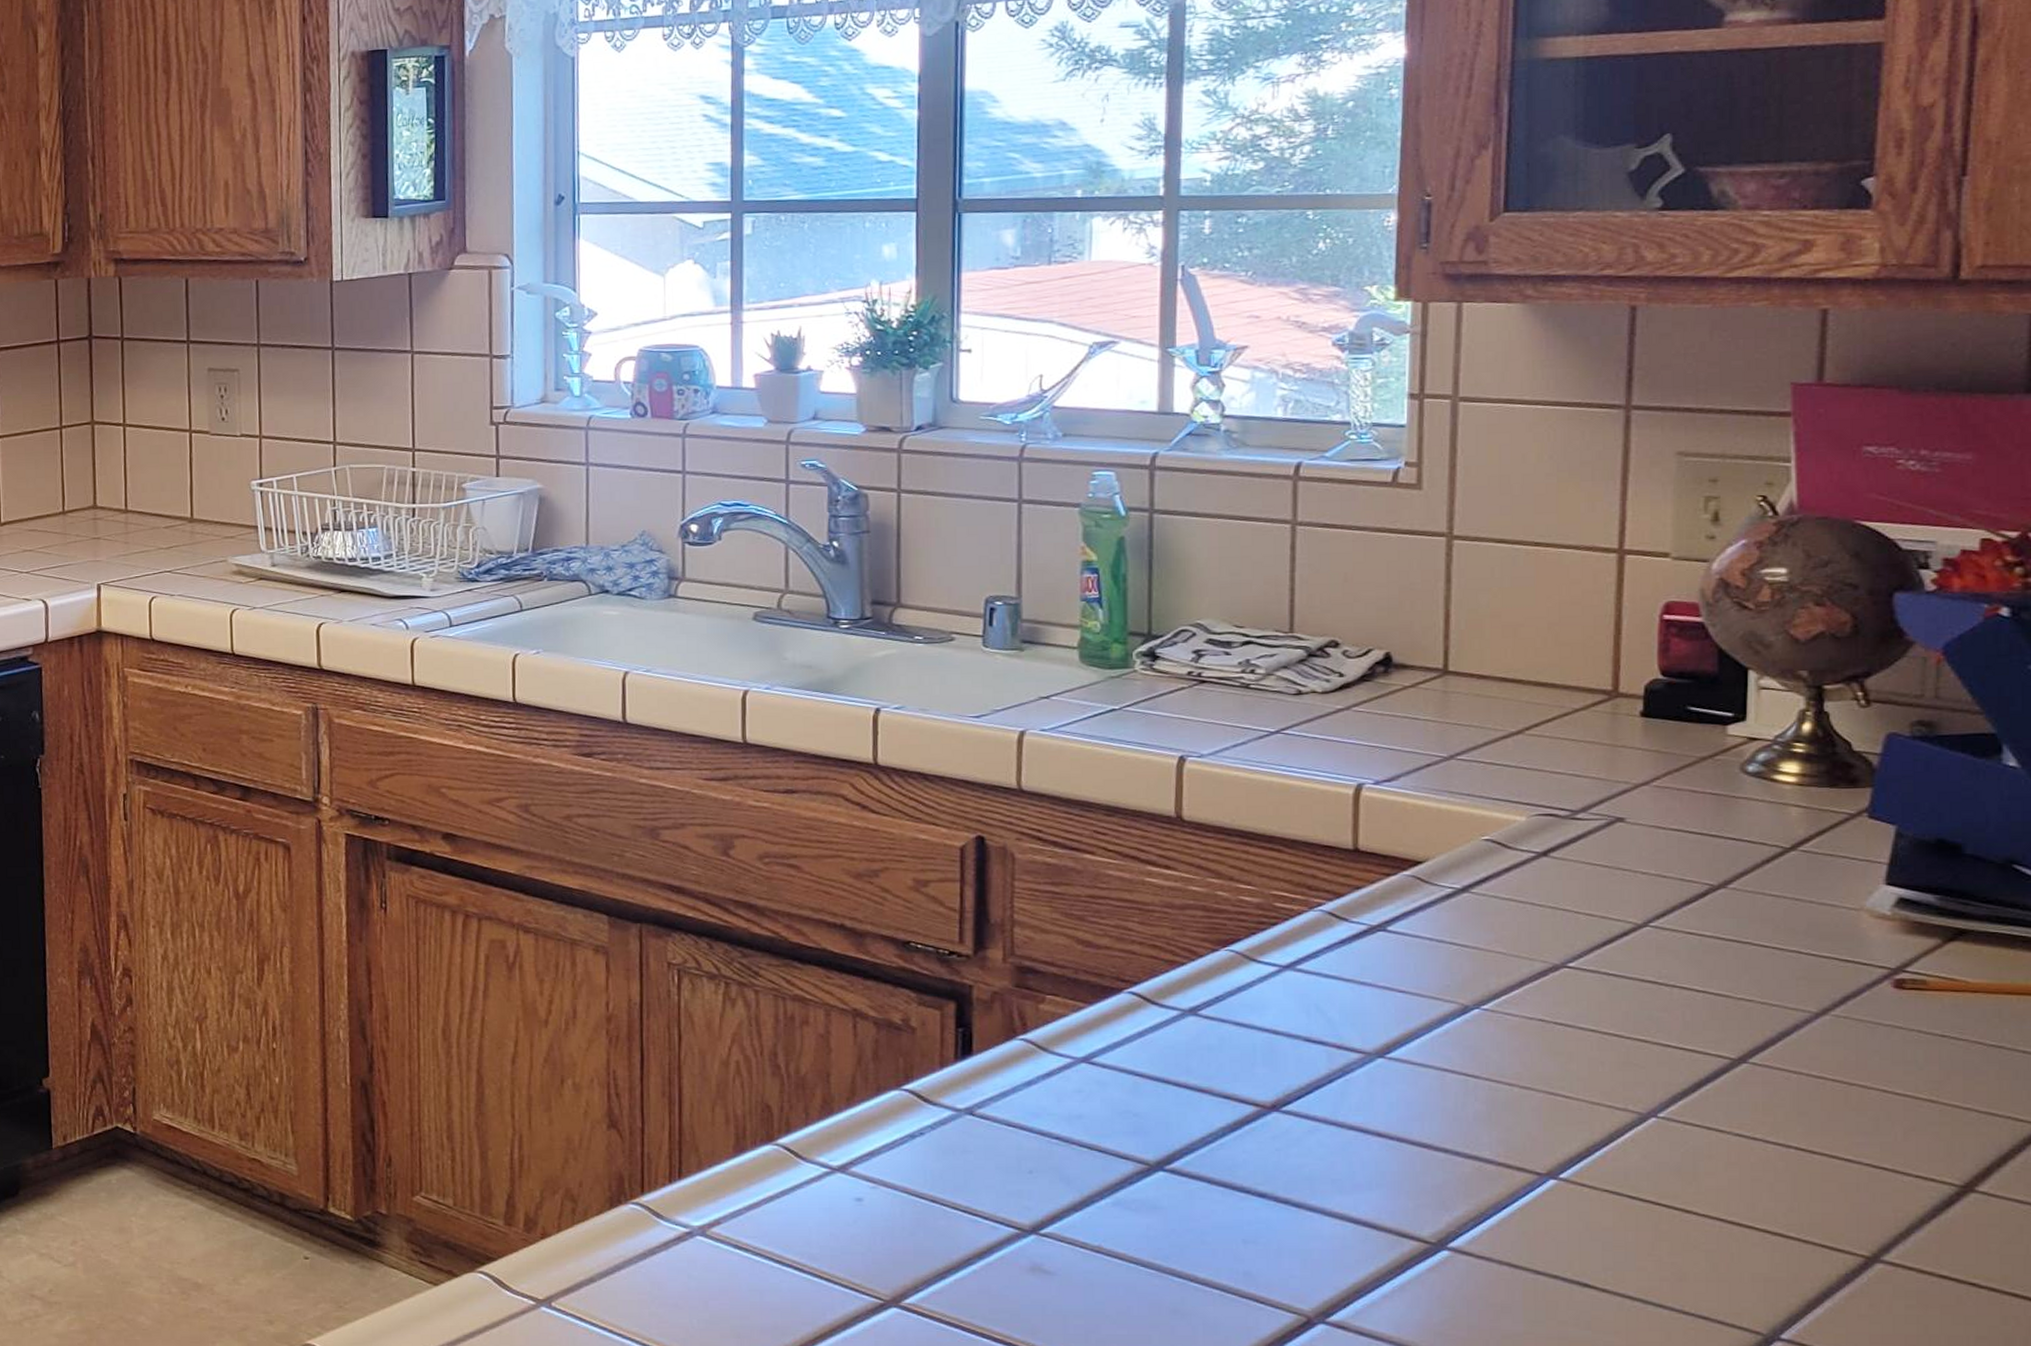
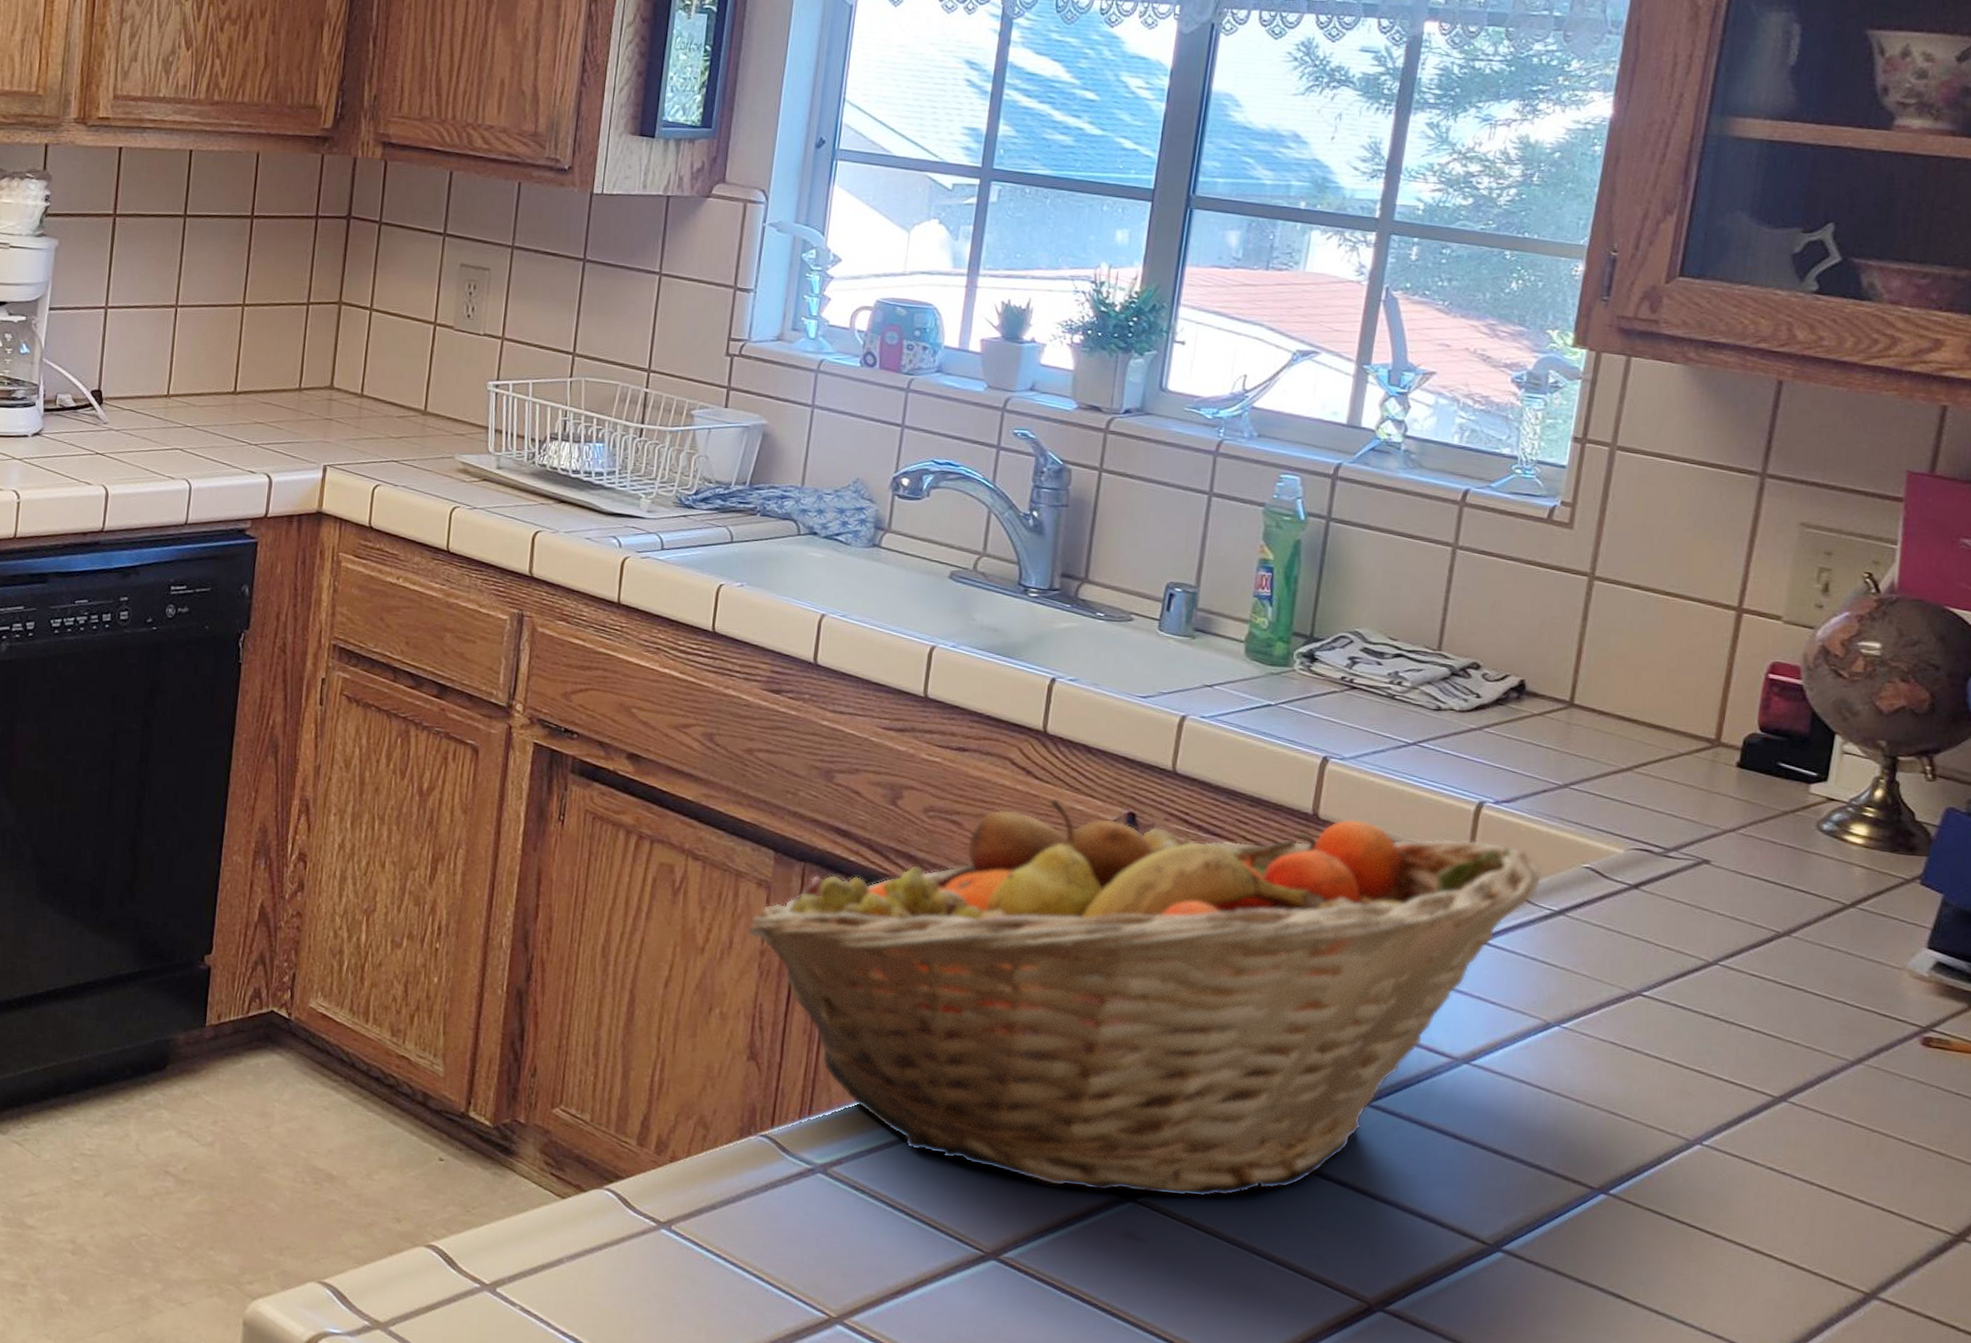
fruit basket: none [590,816,1438,1226] -> present [747,798,1542,1198]

